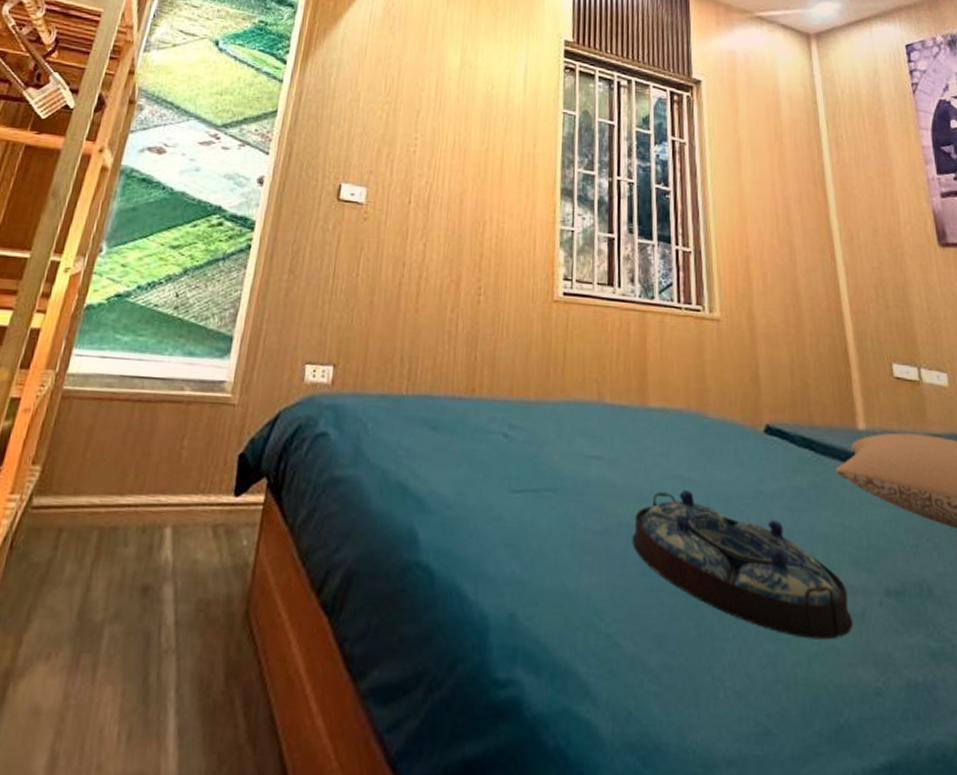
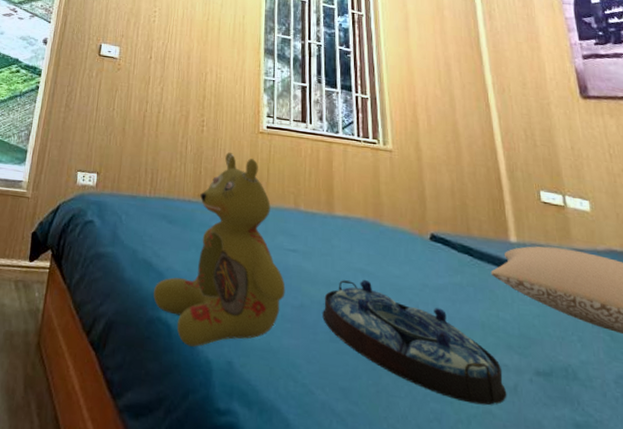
stuffed bear: none [410,330,586,598] -> present [153,152,286,347]

